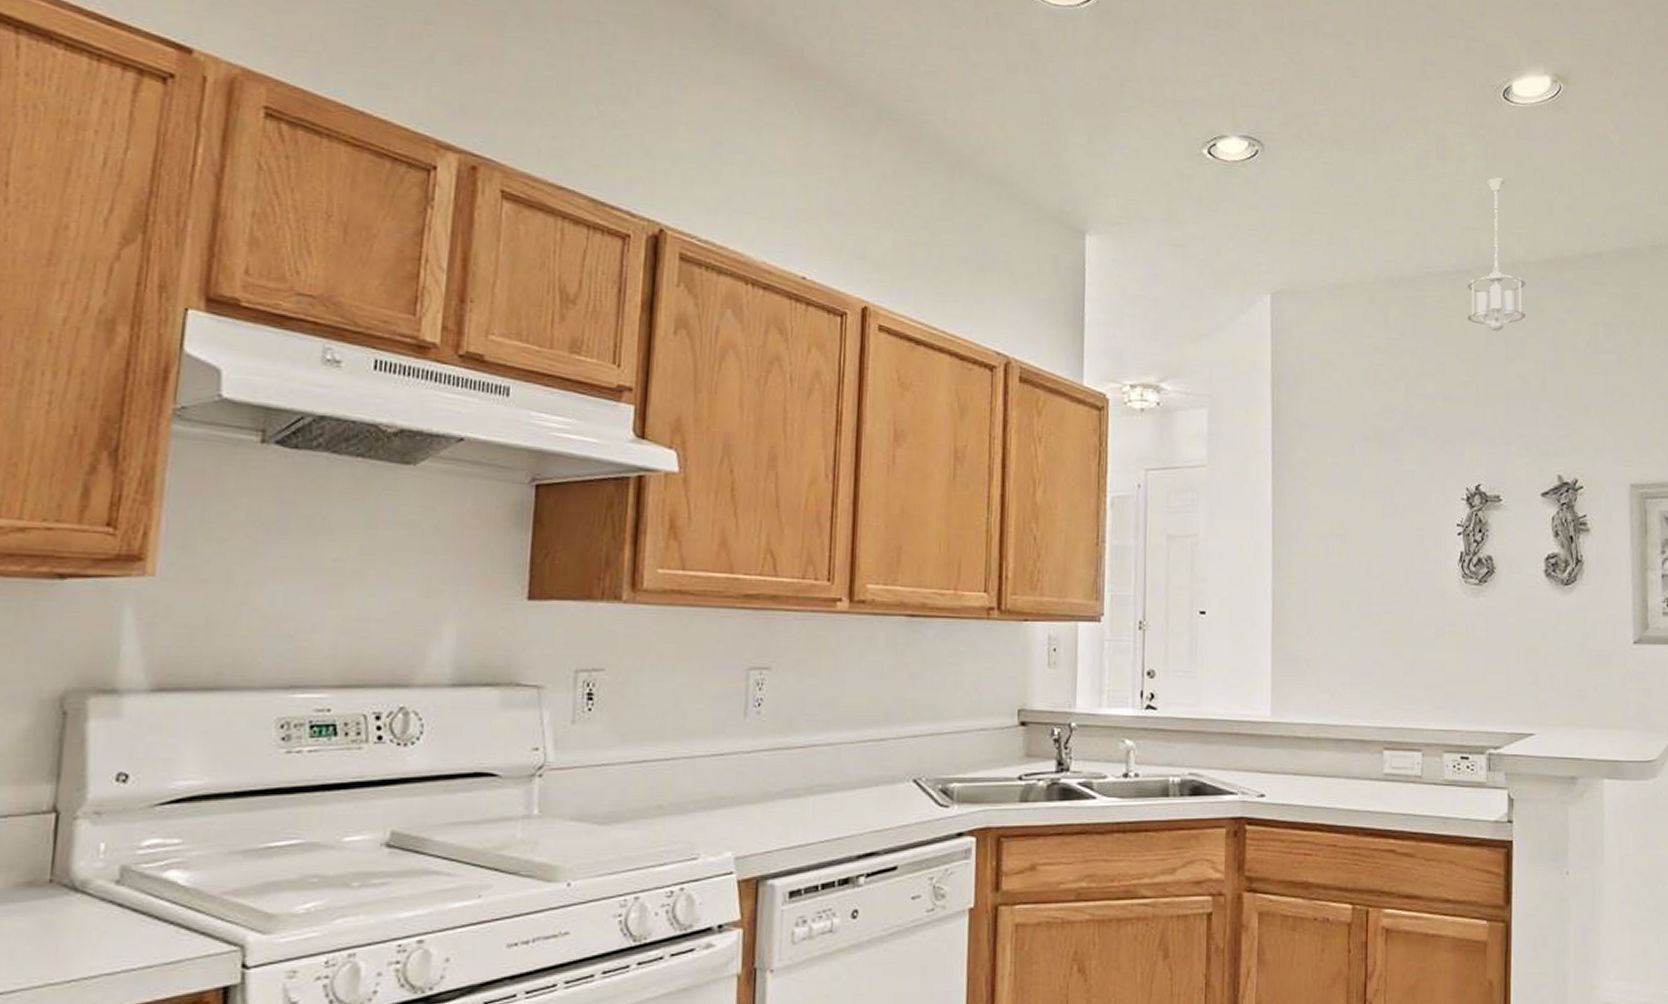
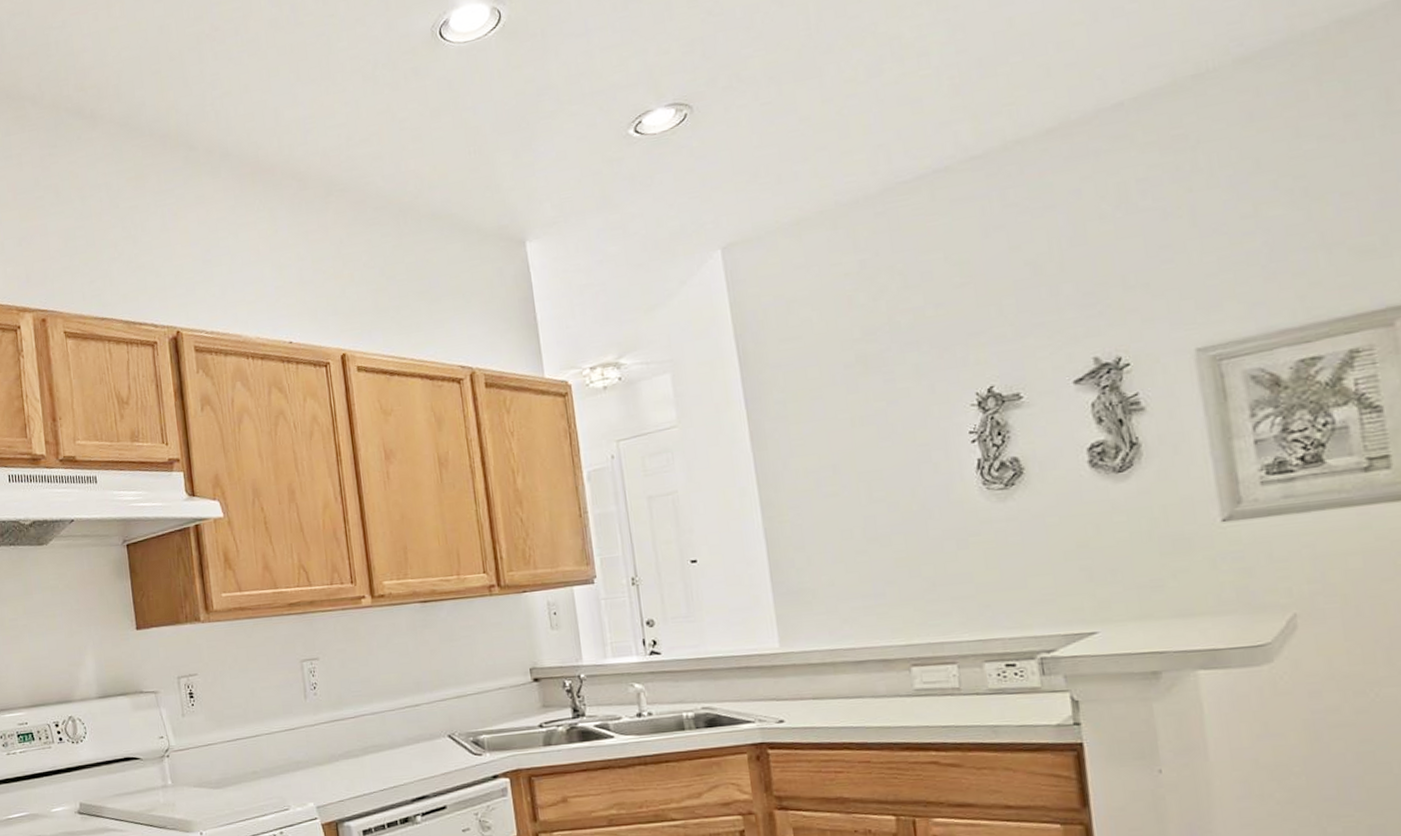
pendant light: present [1467,177,1525,332] -> none [948,57,1028,224]

